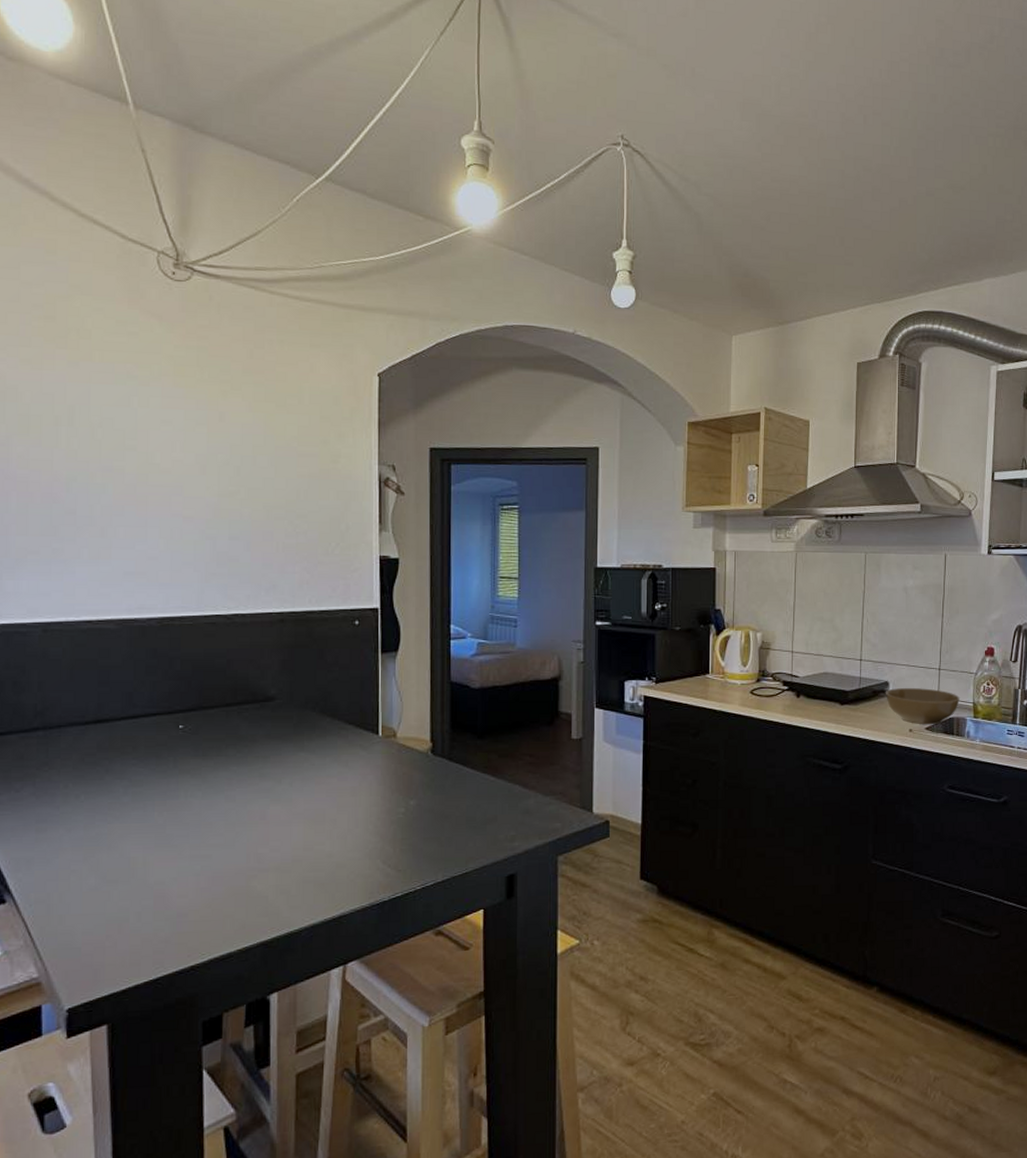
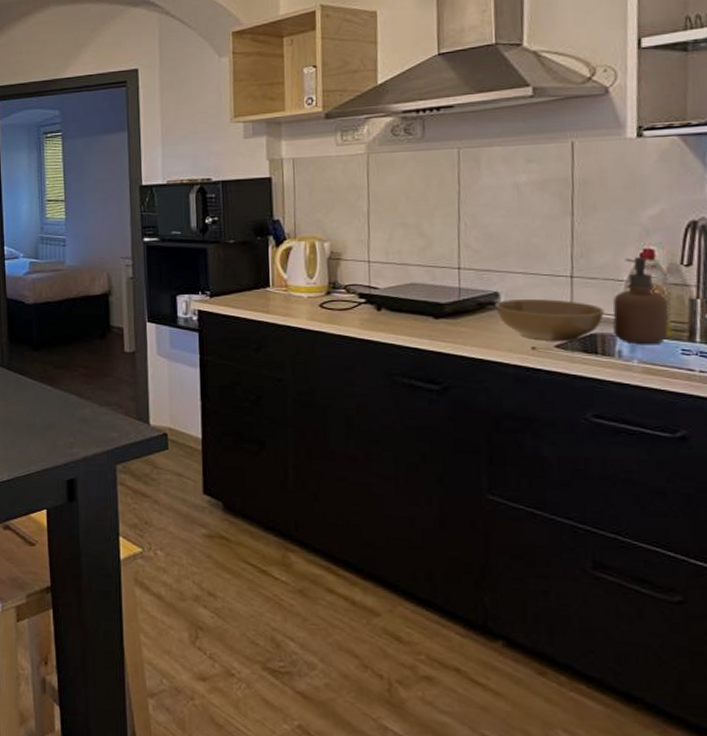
soap dispenser: none [965,654,1001,727] -> present [612,257,669,345]

